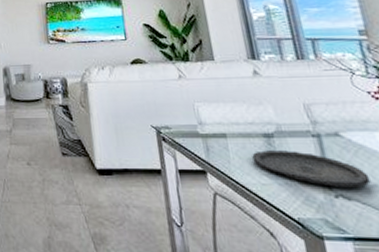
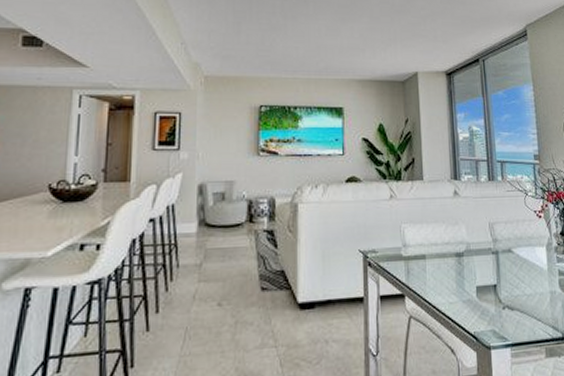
plate: present [252,150,371,188] -> none [445,268,528,300]

